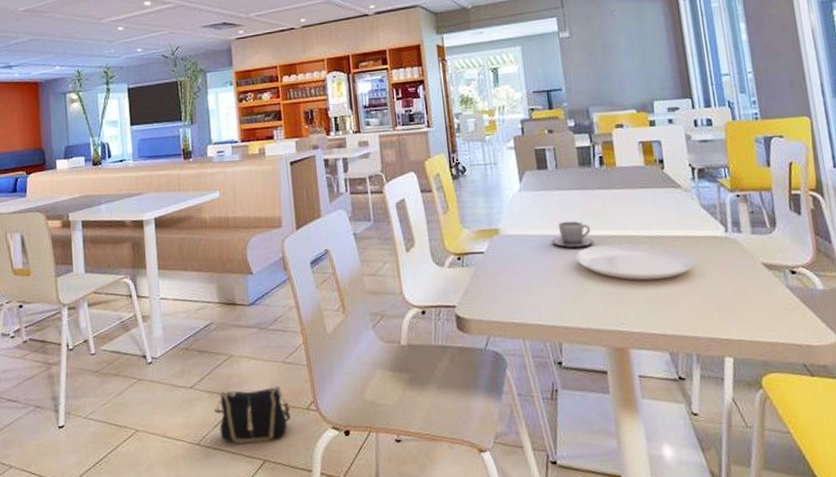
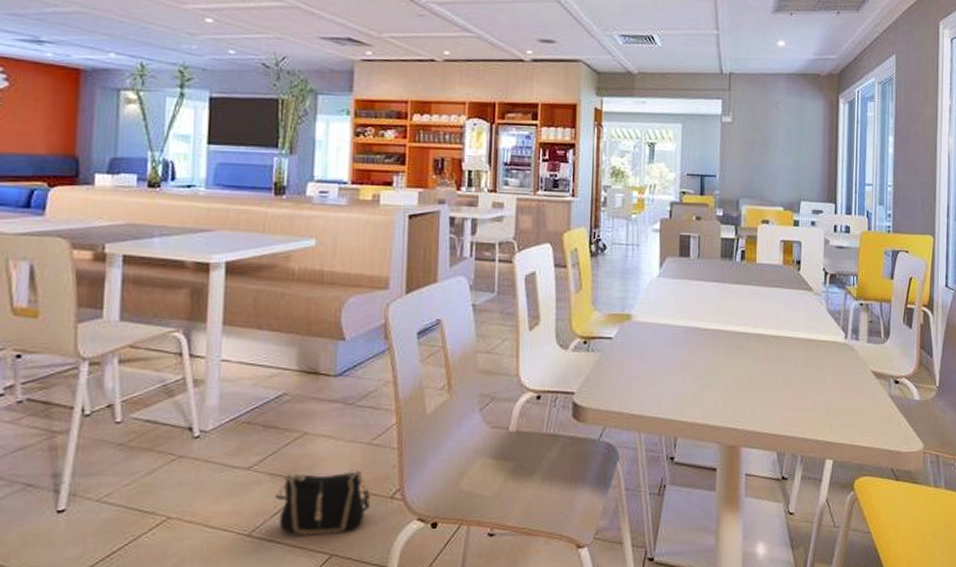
cup: present [551,221,594,248] -> none [682,313,724,342]
plate: present [574,243,695,281] -> none [703,340,814,380]

